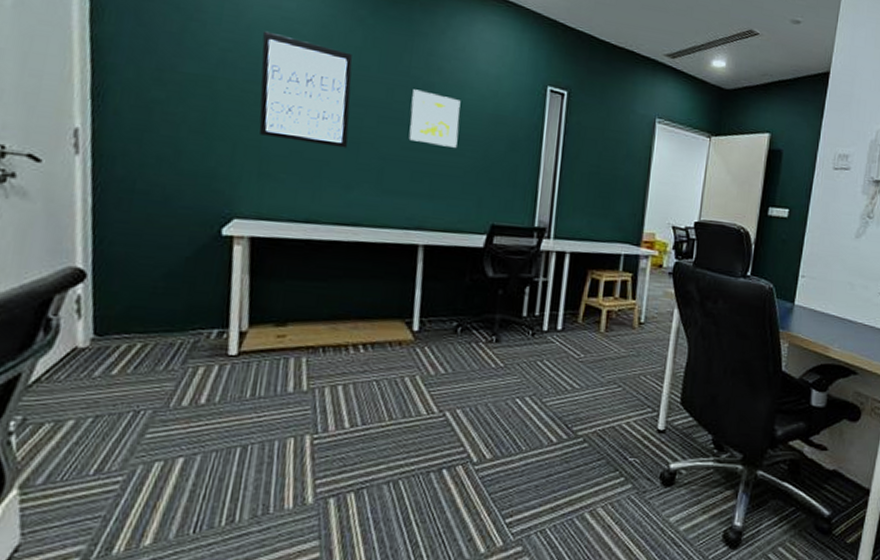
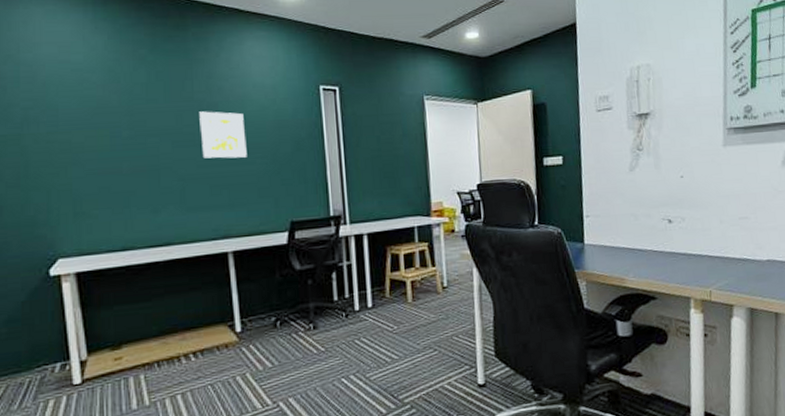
wall art: present [259,31,353,148] -> none [58,84,150,179]

